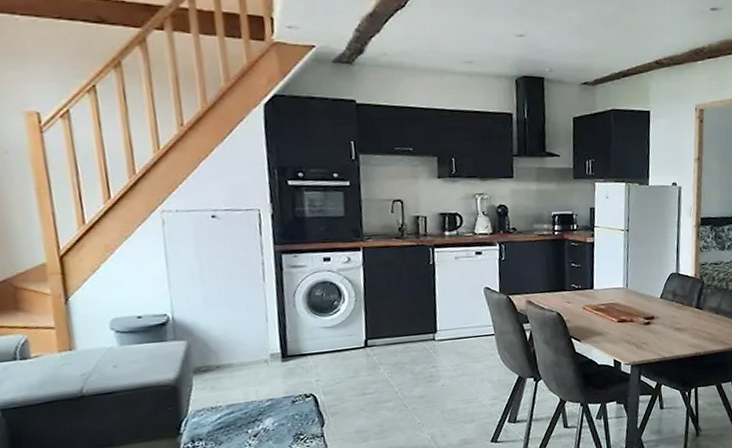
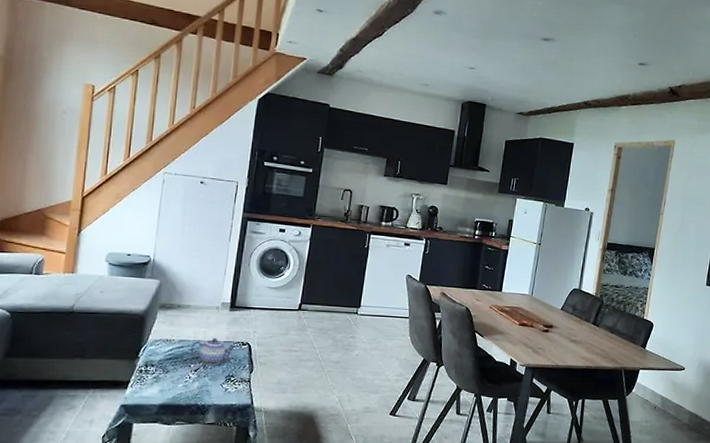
teapot: none [243,394,299,428] -> present [191,337,236,366]

